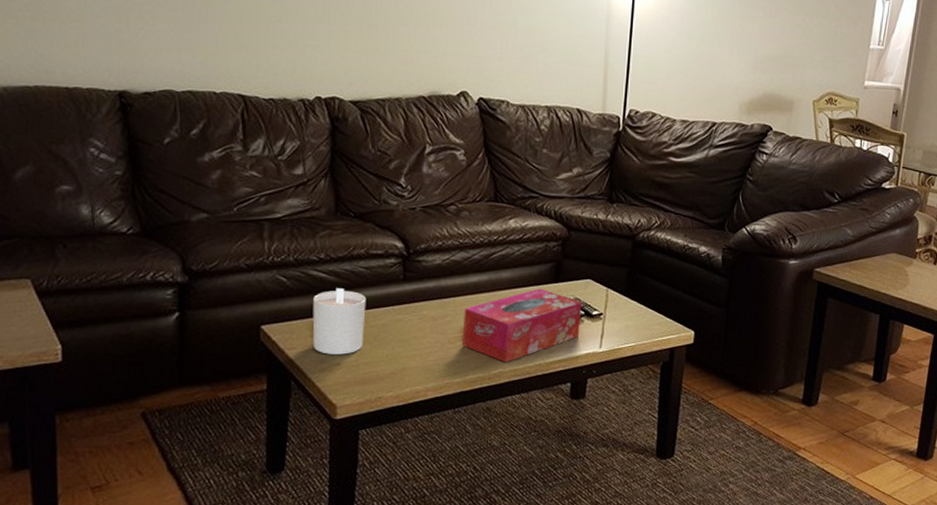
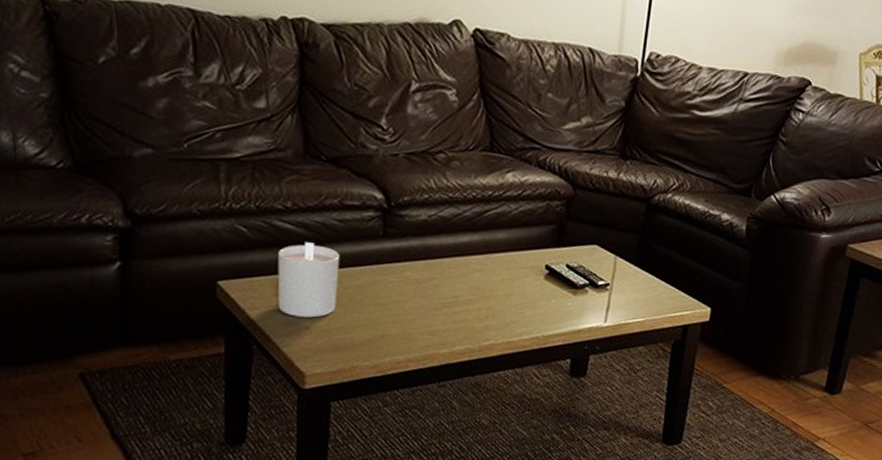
tissue box: present [463,288,582,363] -> none [450,252,587,334]

